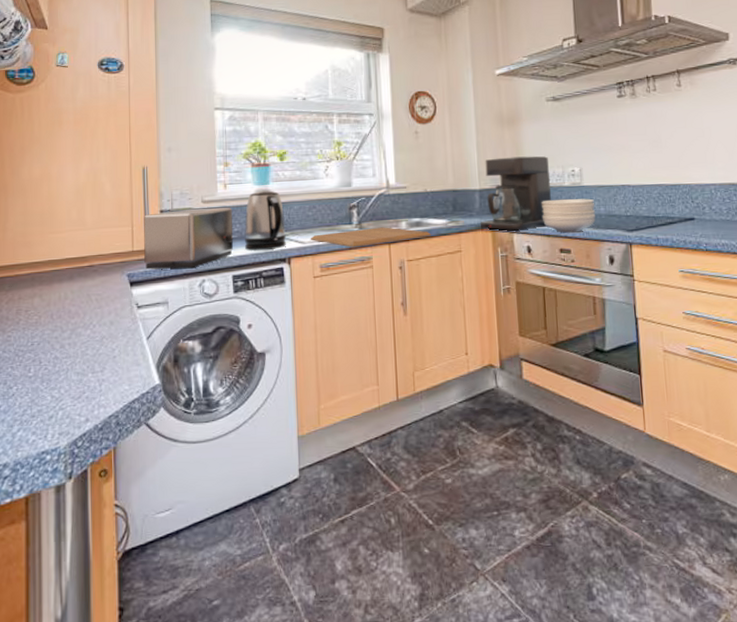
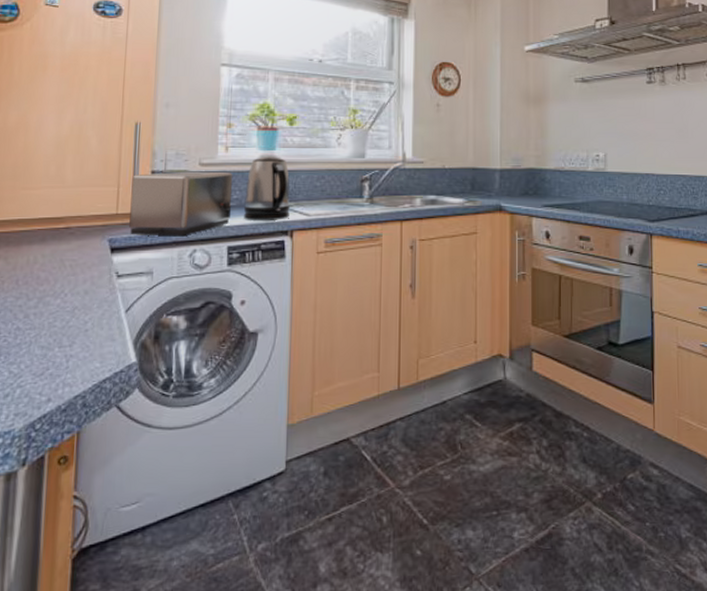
chopping board: present [310,227,432,248] -> none [316,203,447,223]
coffee maker: present [479,156,552,231] -> none [498,137,574,215]
bowl: present [541,198,596,233] -> none [562,184,618,220]

